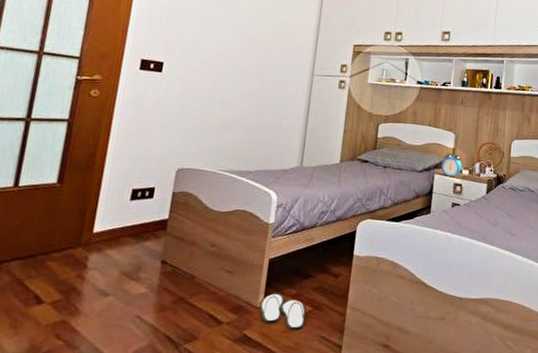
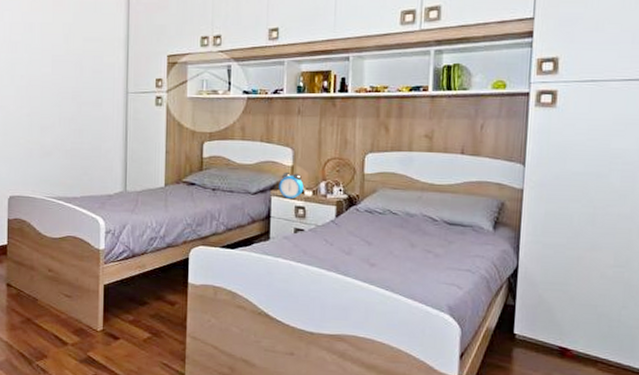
slippers: present [259,294,306,330] -> none [100,319,145,355]

